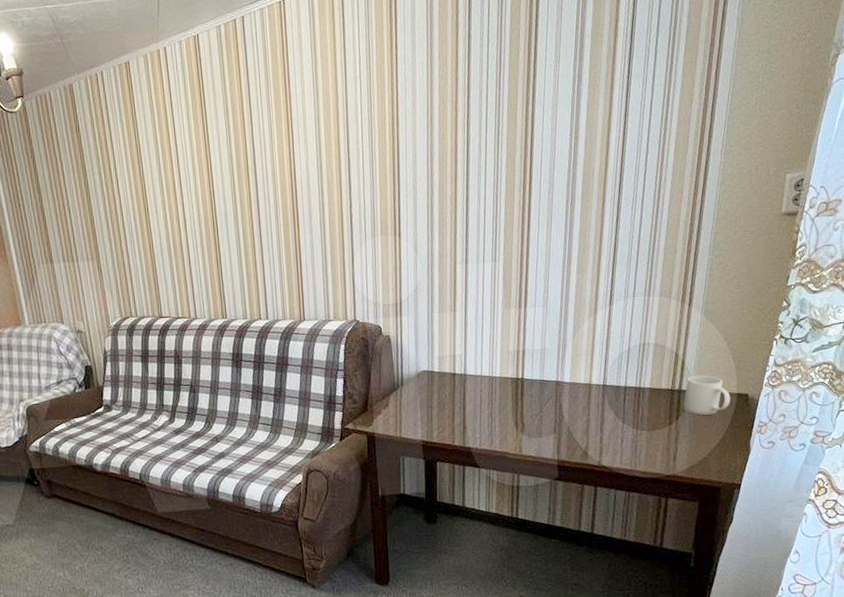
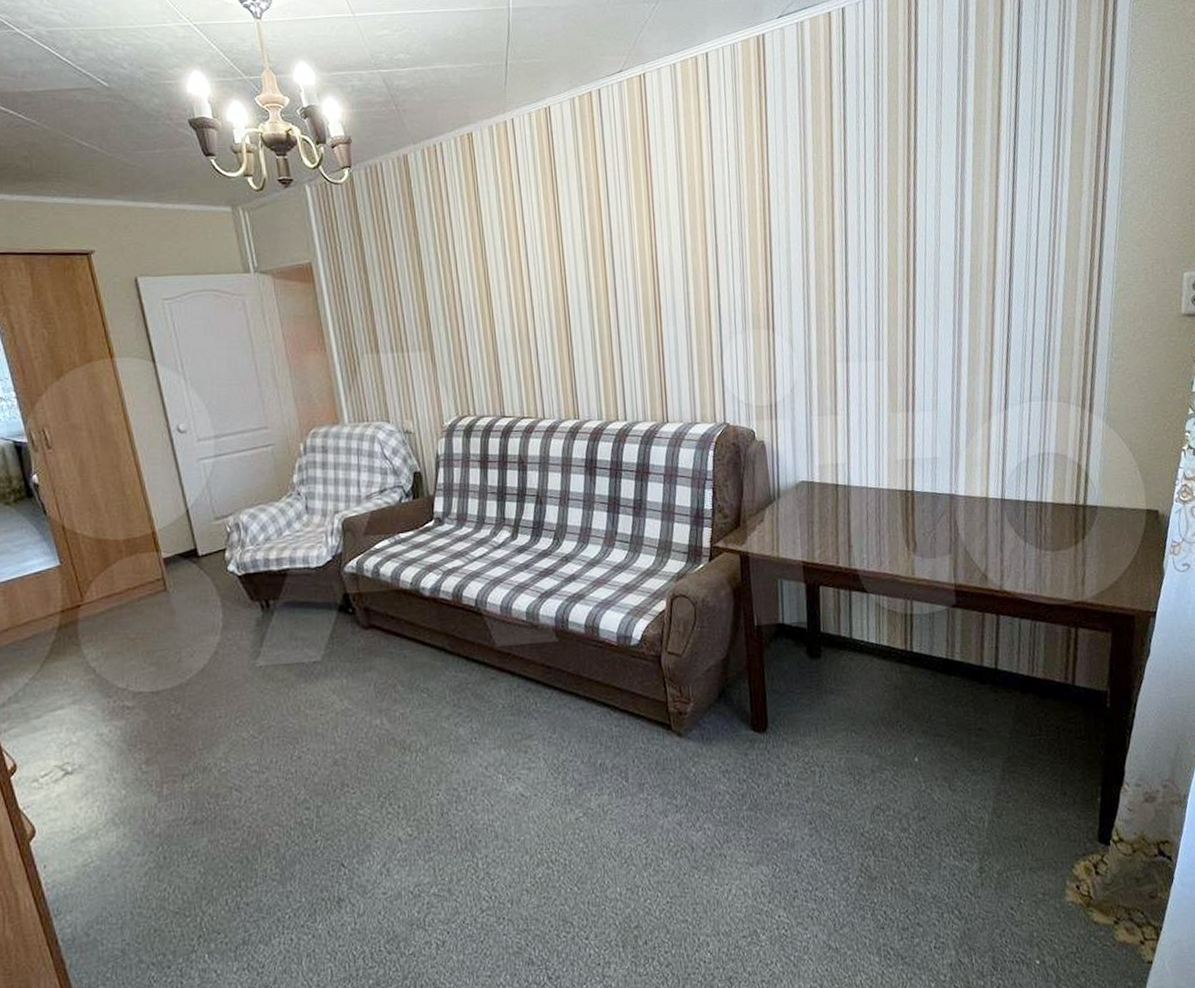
mug: present [683,375,731,416] -> none [1089,488,1140,534]

